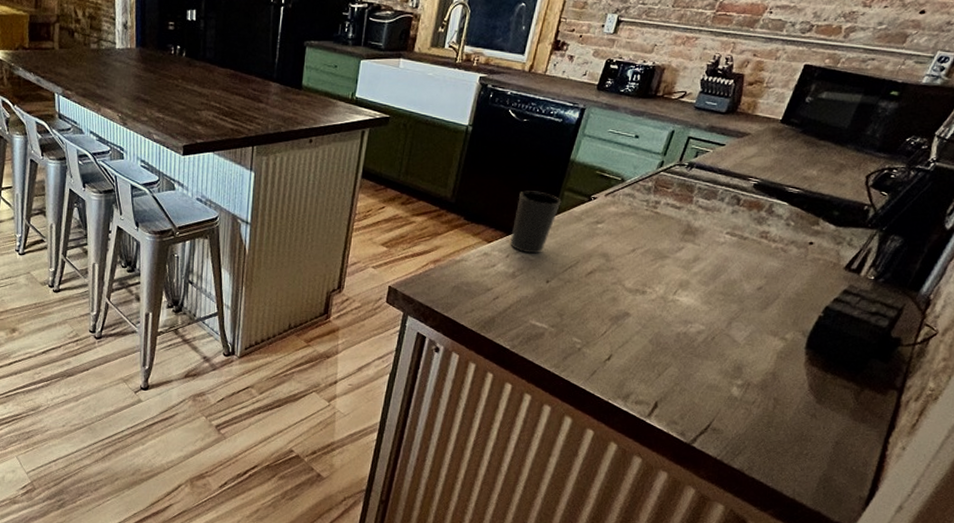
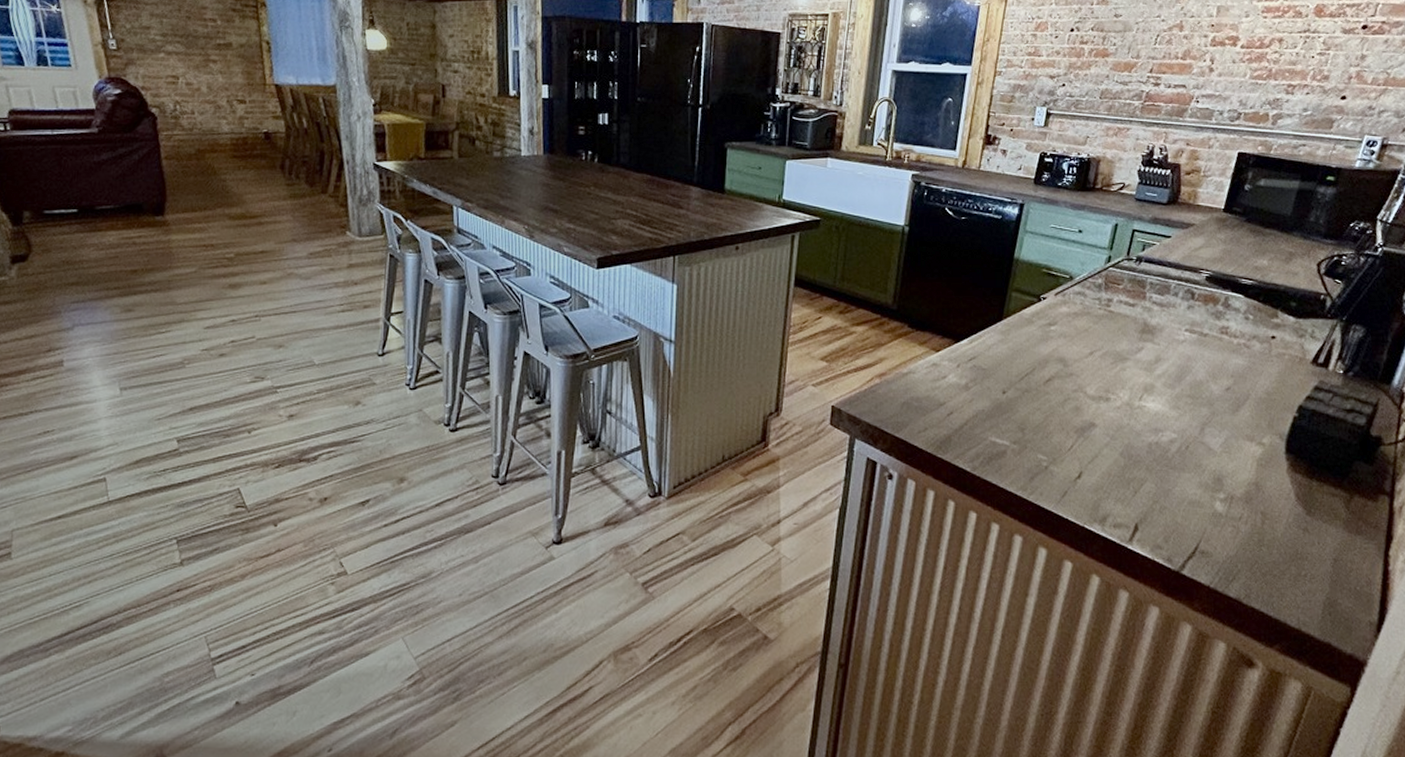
cup: present [510,190,561,254] -> none [960,293,1010,362]

